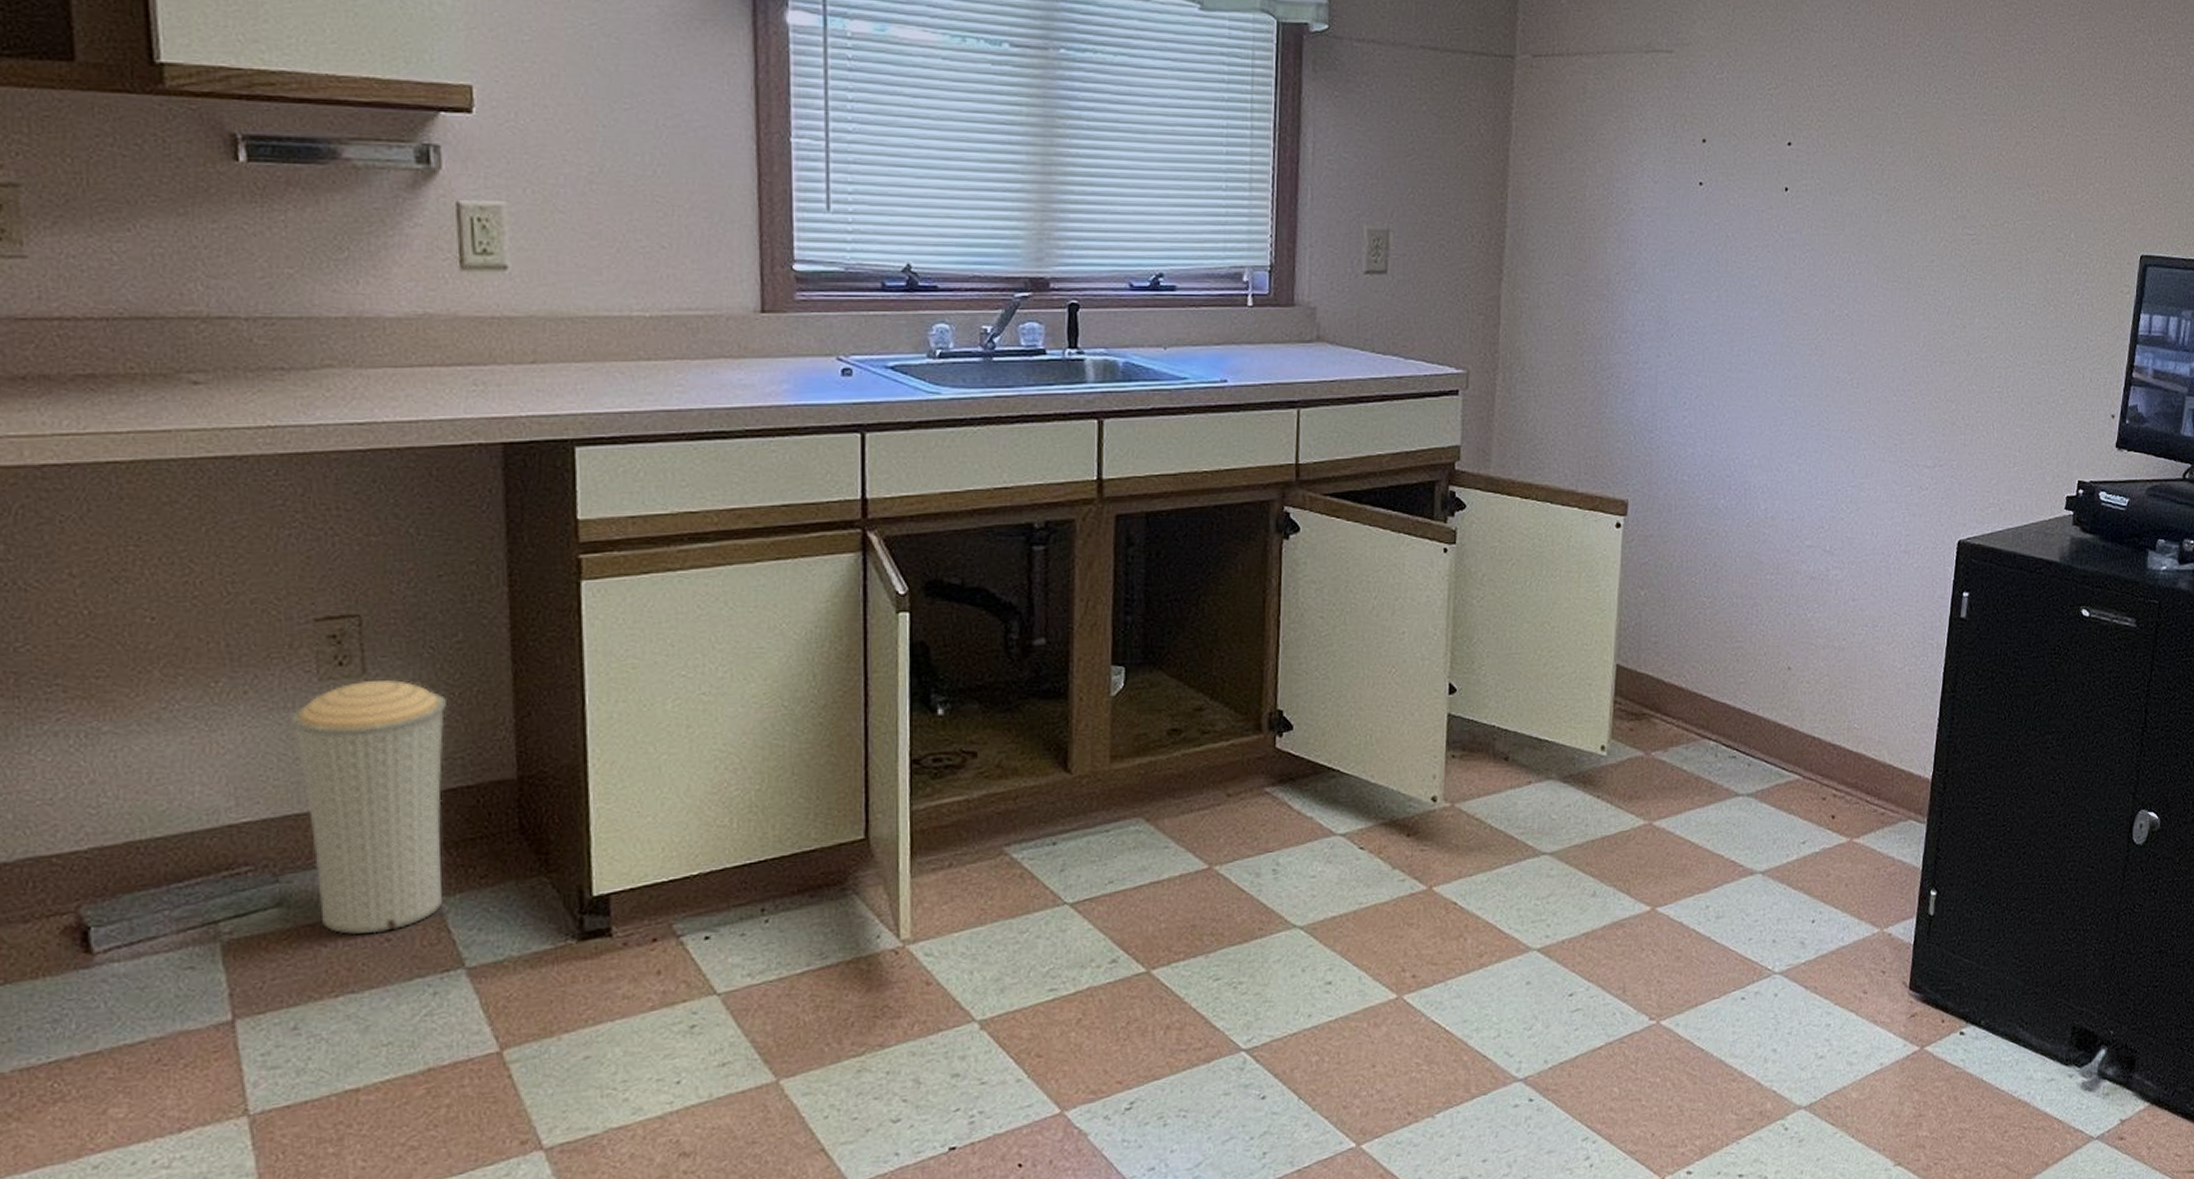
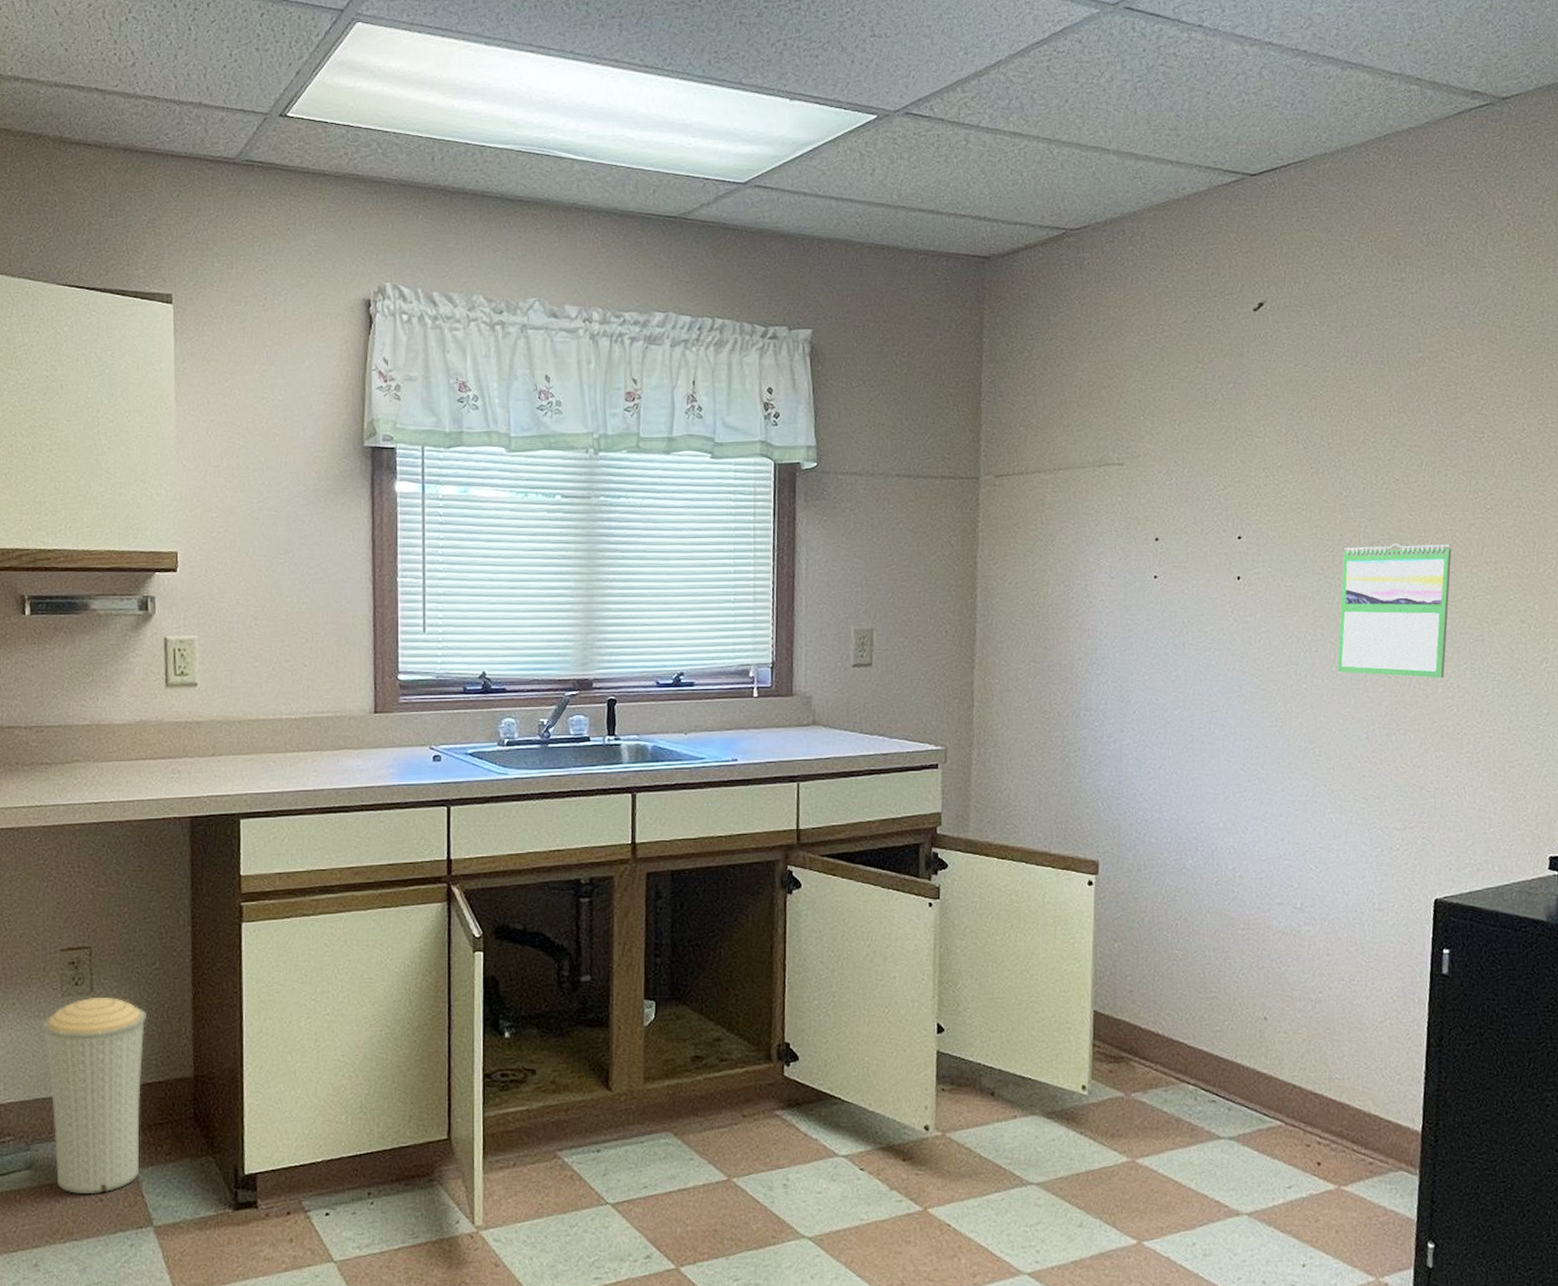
calendar: none [1879,159,1997,308] -> present [1337,543,1452,679]

